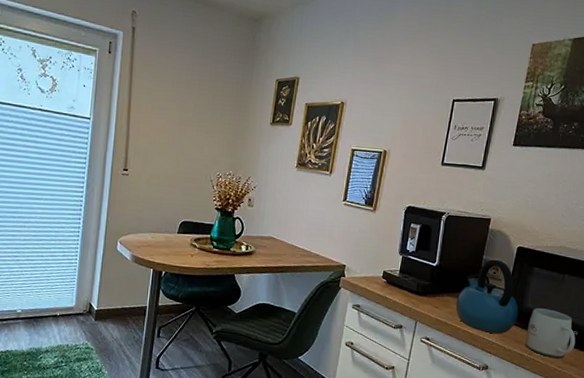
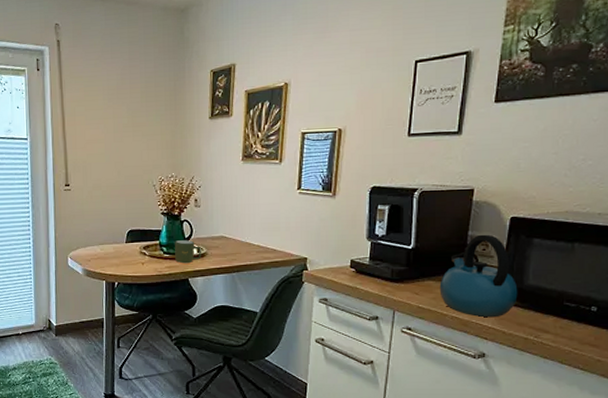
mug: none [224,236,250,260] -> present [175,240,201,264]
mug: present [525,308,576,359] -> none [530,284,595,340]

